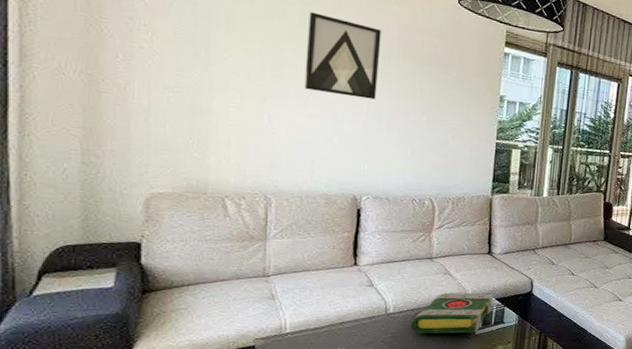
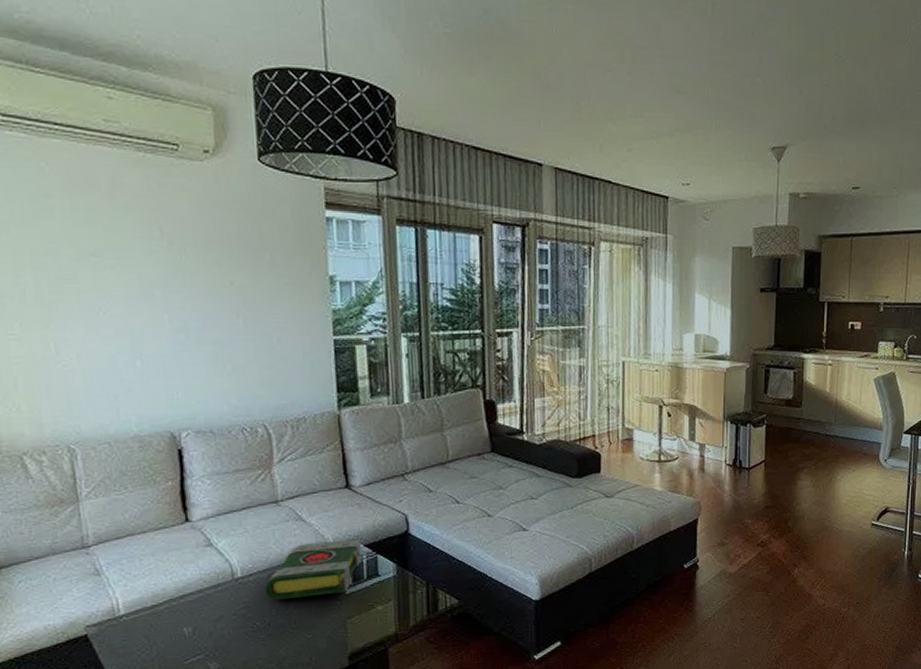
wall art: present [304,12,382,100] -> none [81,203,178,306]

